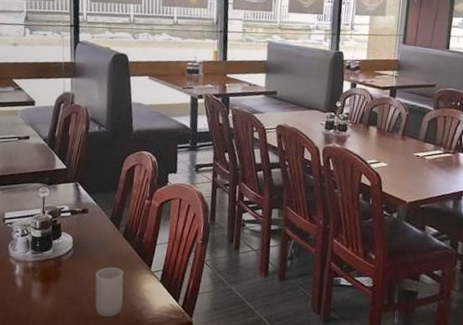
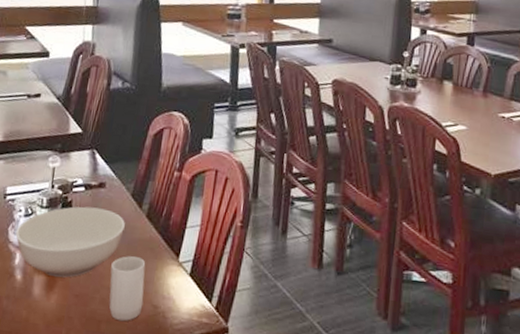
bowl: none [15,228,107,284] -> present [15,206,126,278]

